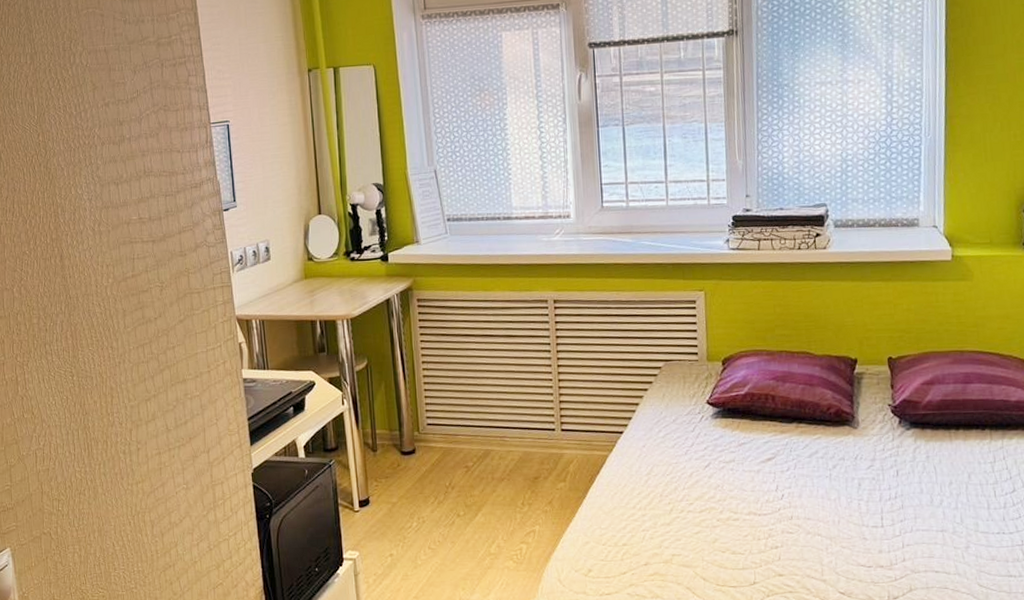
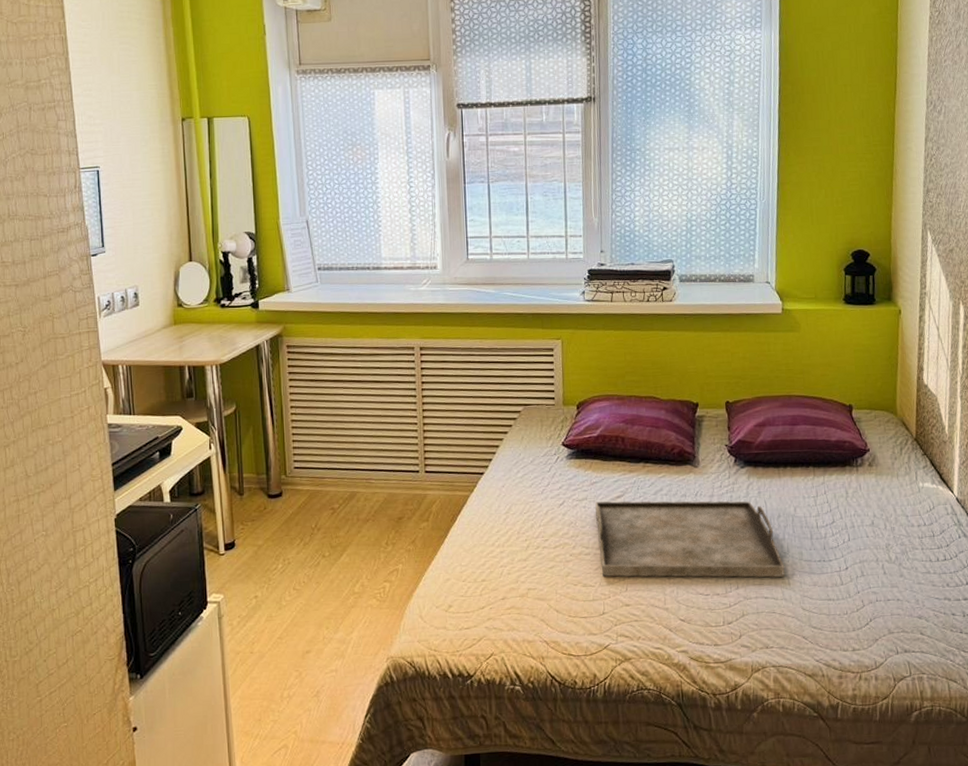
serving tray: none [744,463,958,551] -> present [595,500,785,578]

